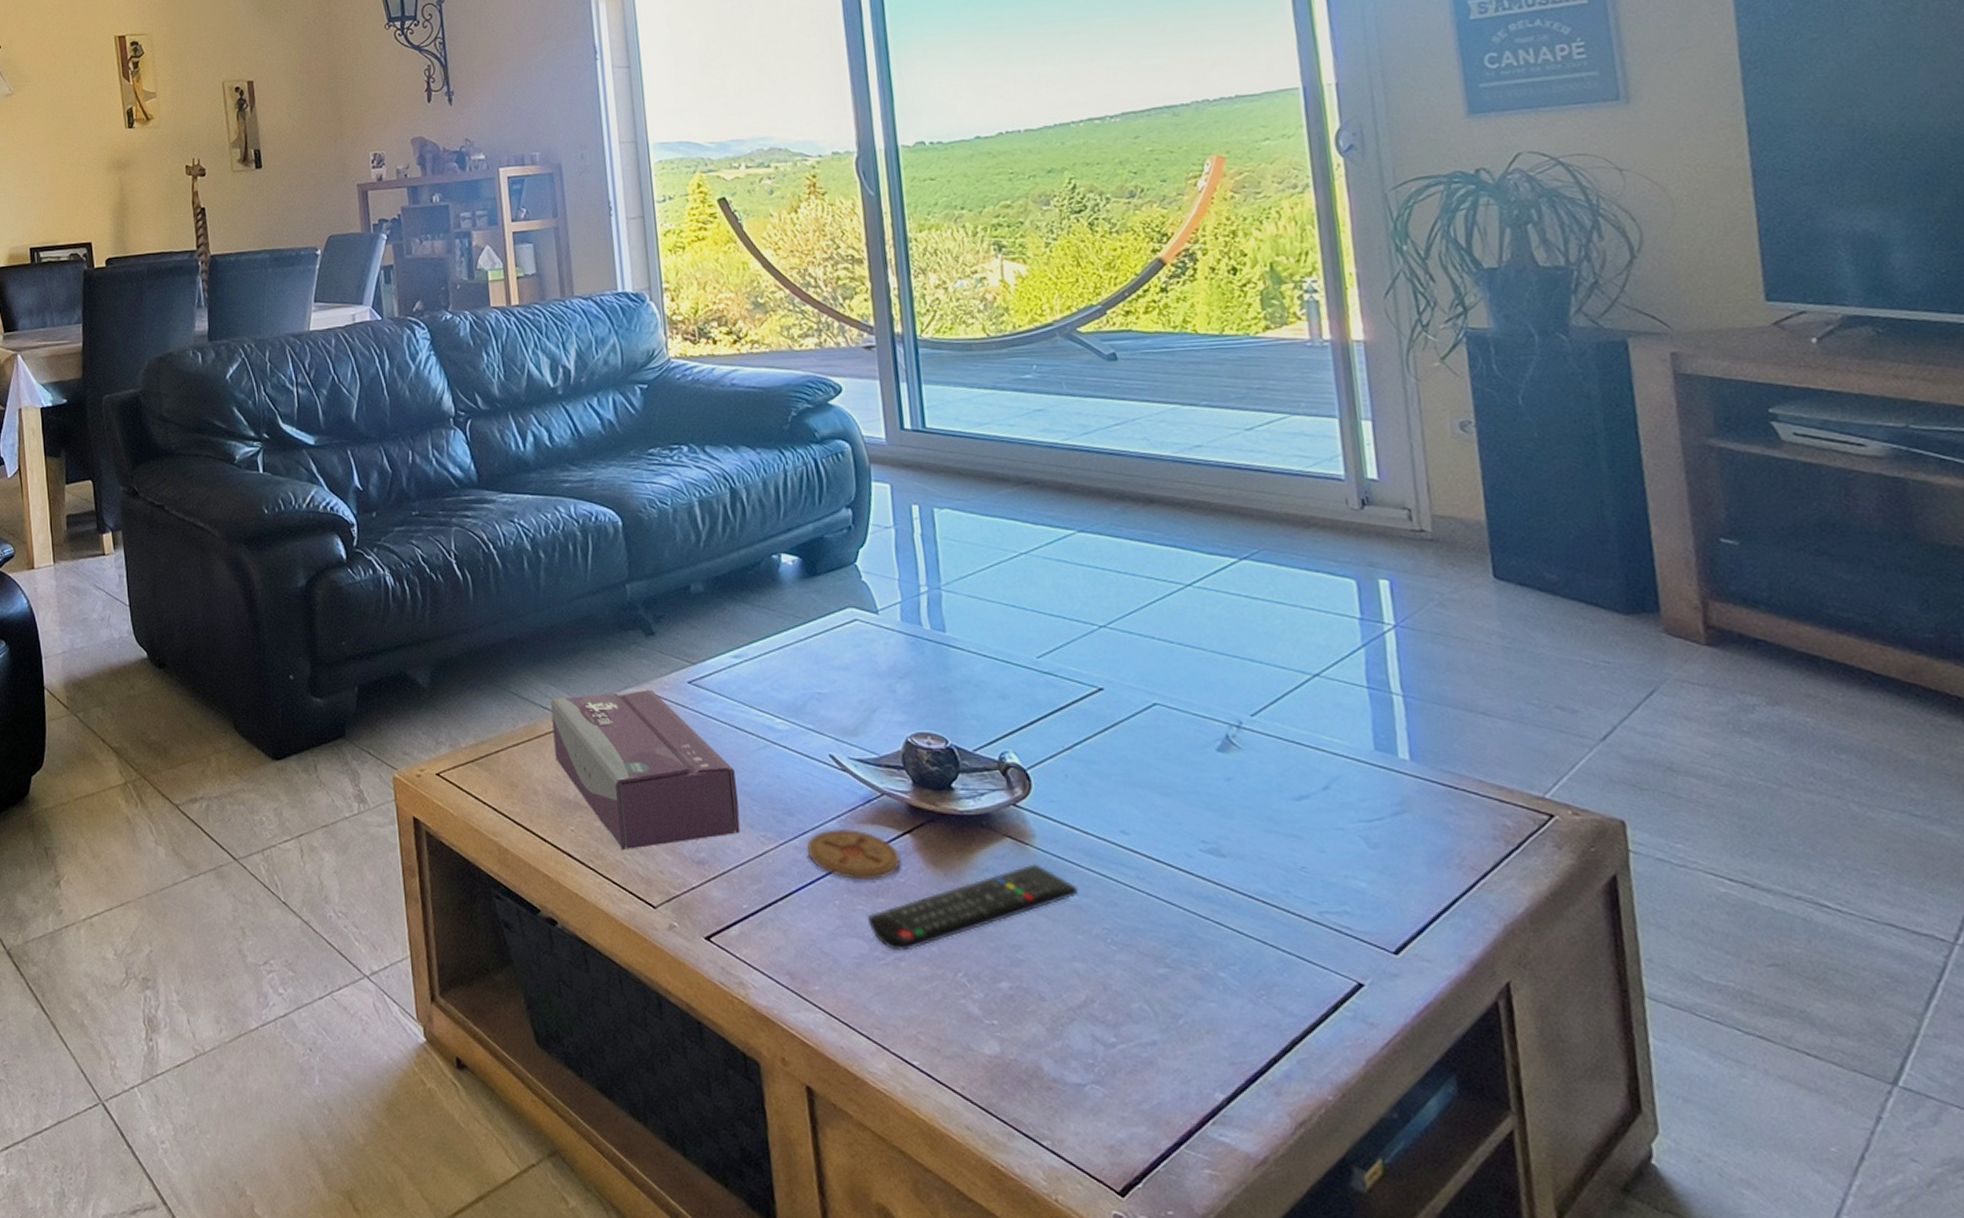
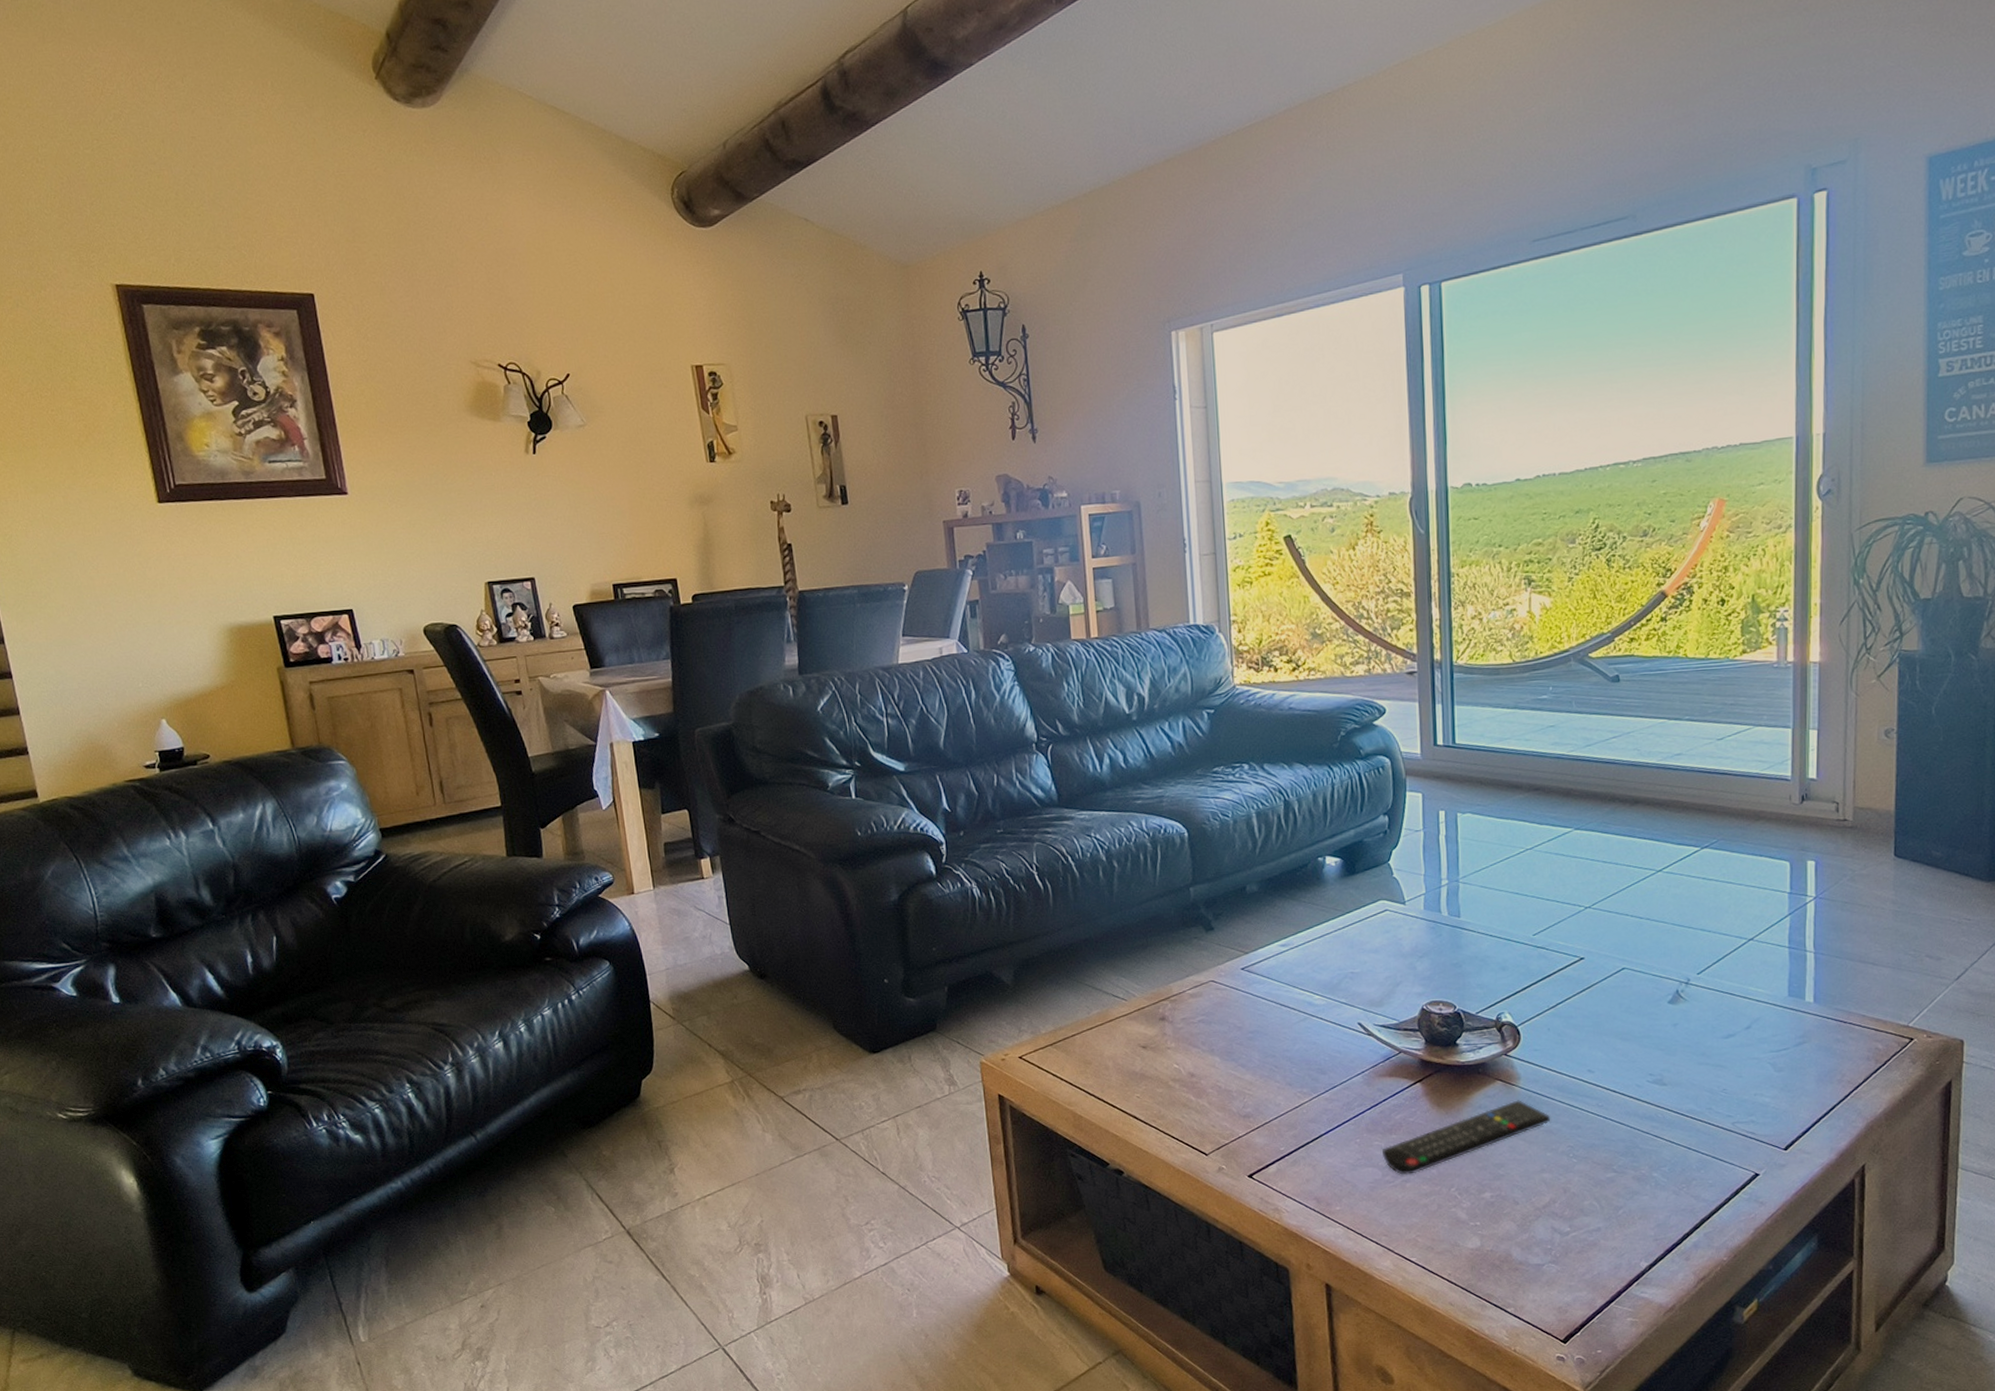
tissue box: present [550,689,741,851] -> none [1121,976,1281,1111]
coaster: present [807,828,901,881] -> none [1336,1081,1411,1122]

